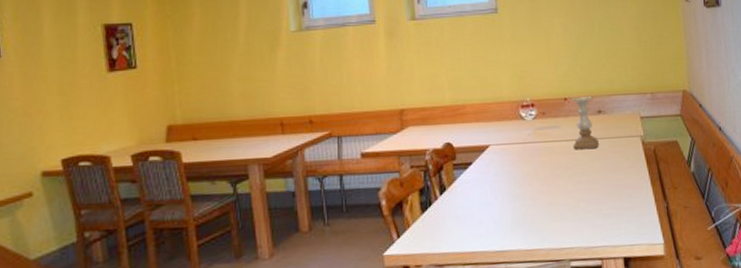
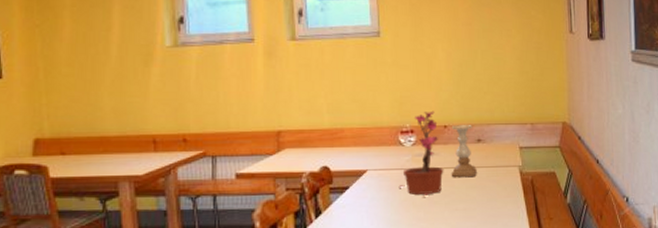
potted plant: none [521,84,566,170] -> present [398,110,444,197]

